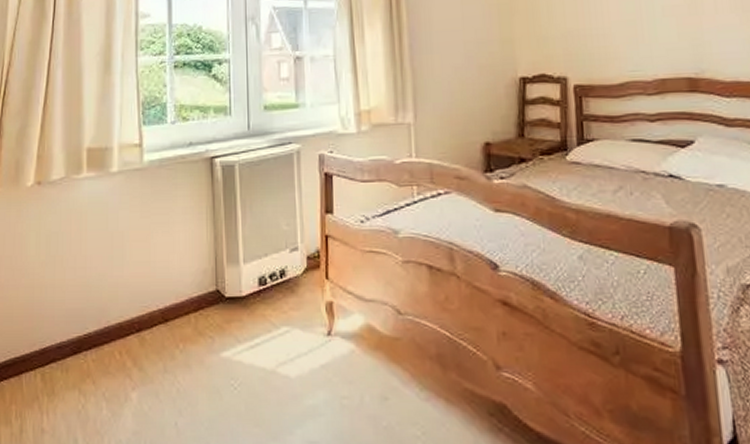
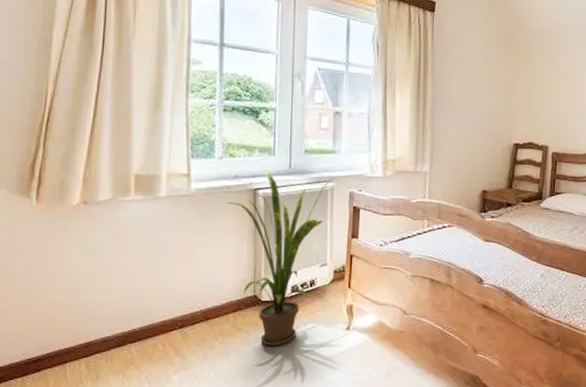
house plant: none [180,134,298,357] -> present [225,171,333,346]

